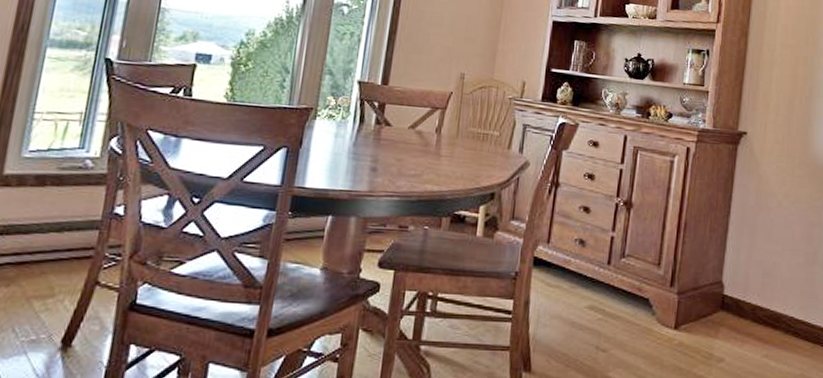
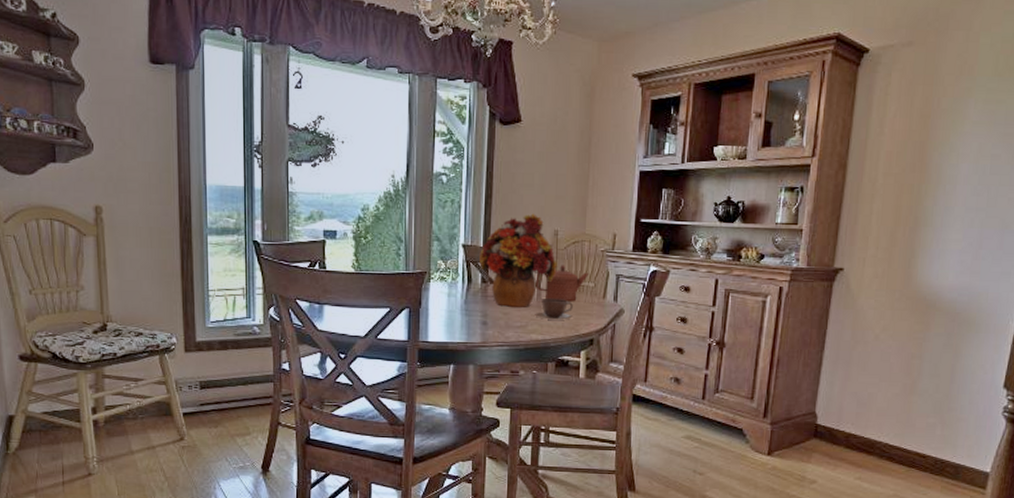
flower arrangement: none [374,54,462,155] -> present [478,213,558,309]
teacup: none [432,144,475,171] -> present [535,297,573,320]
teapot: none [435,110,495,151] -> present [535,265,590,302]

